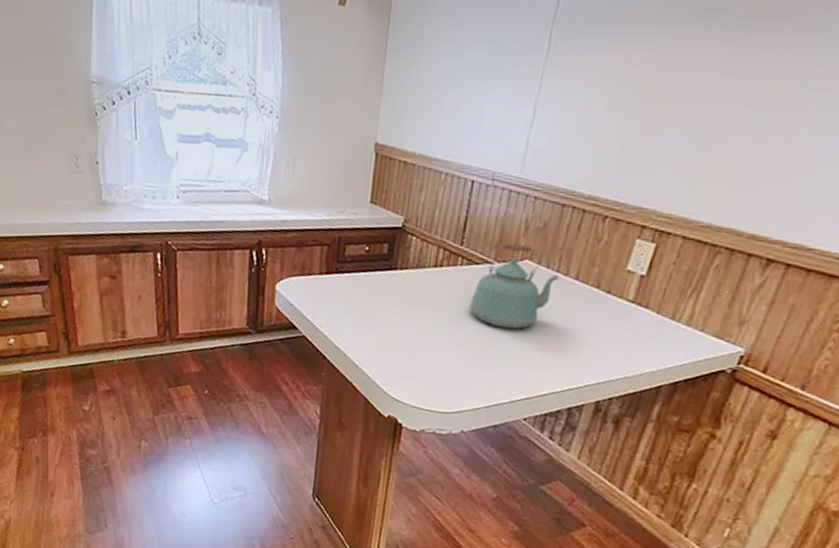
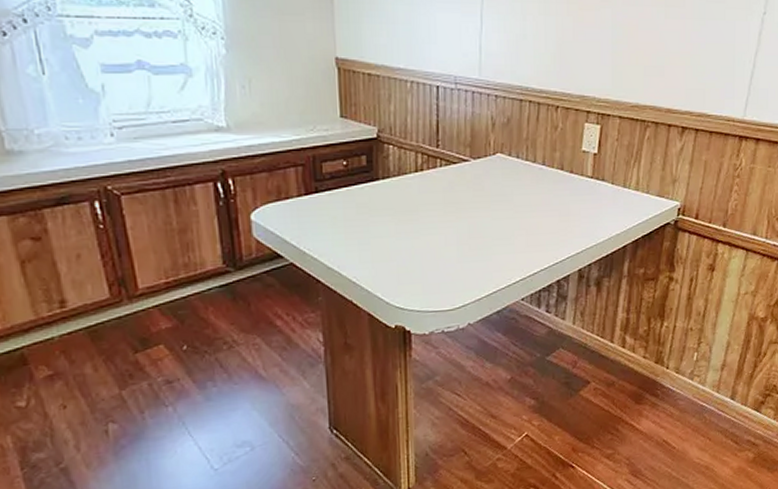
kettle: present [469,243,559,329] -> none [455,140,529,219]

